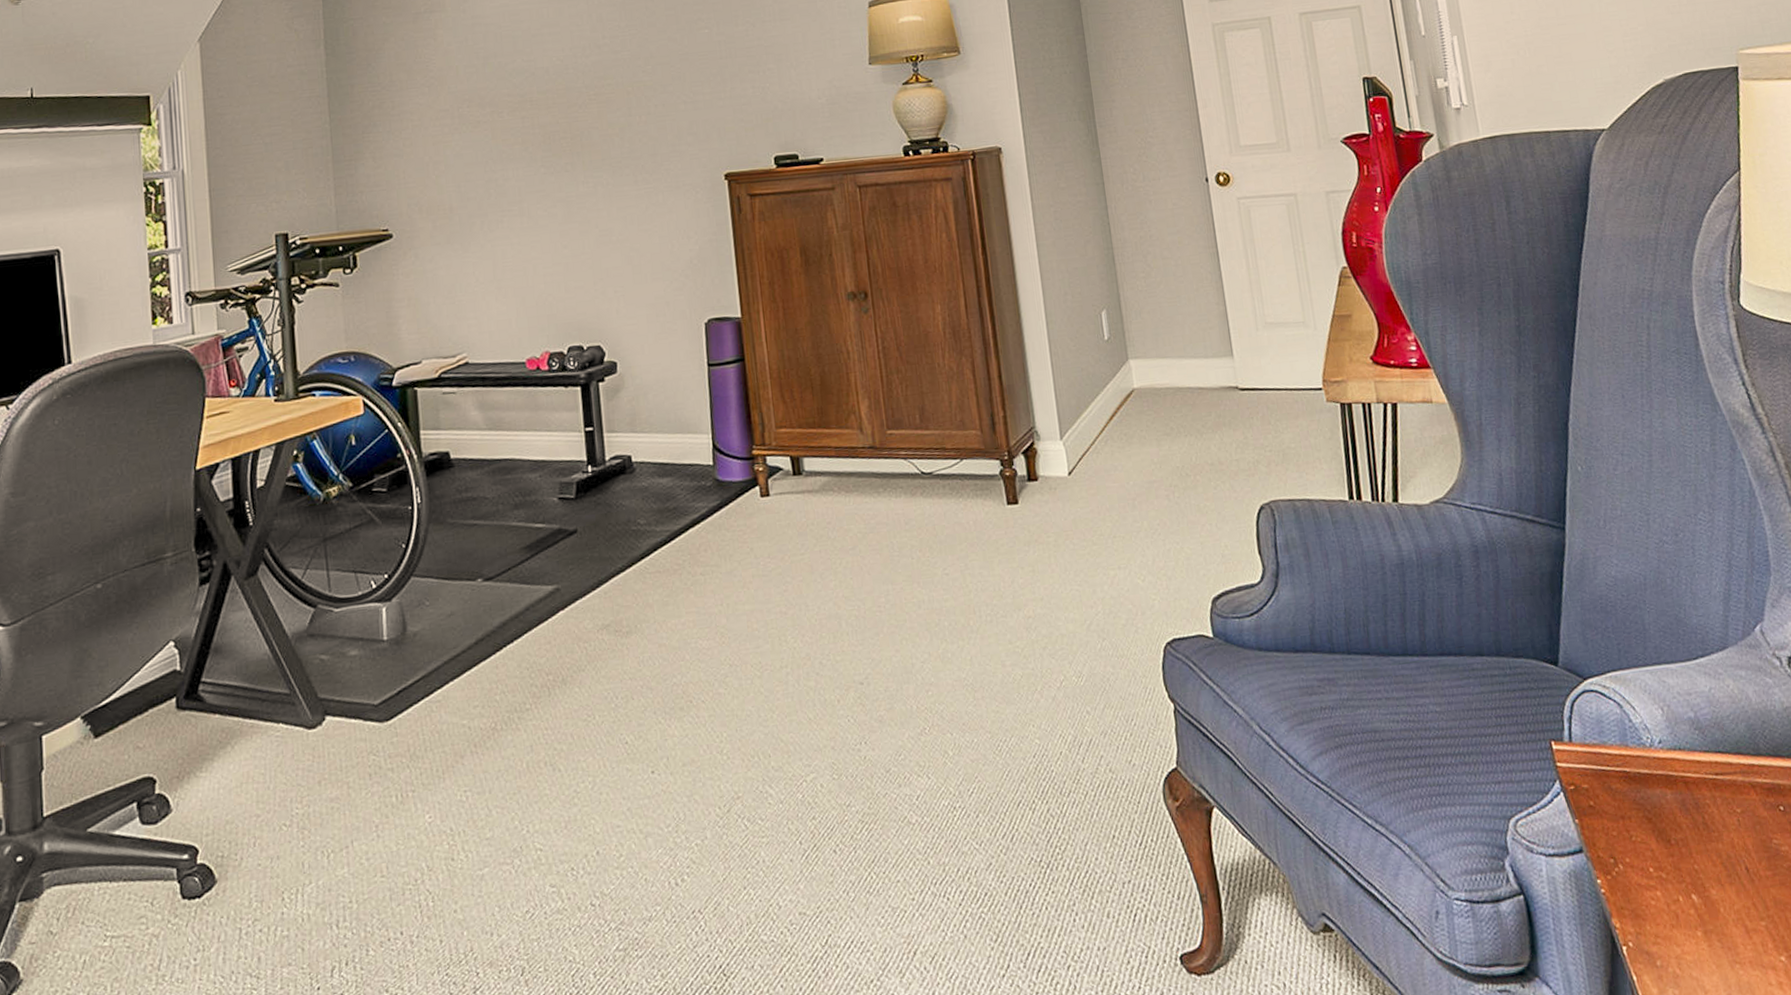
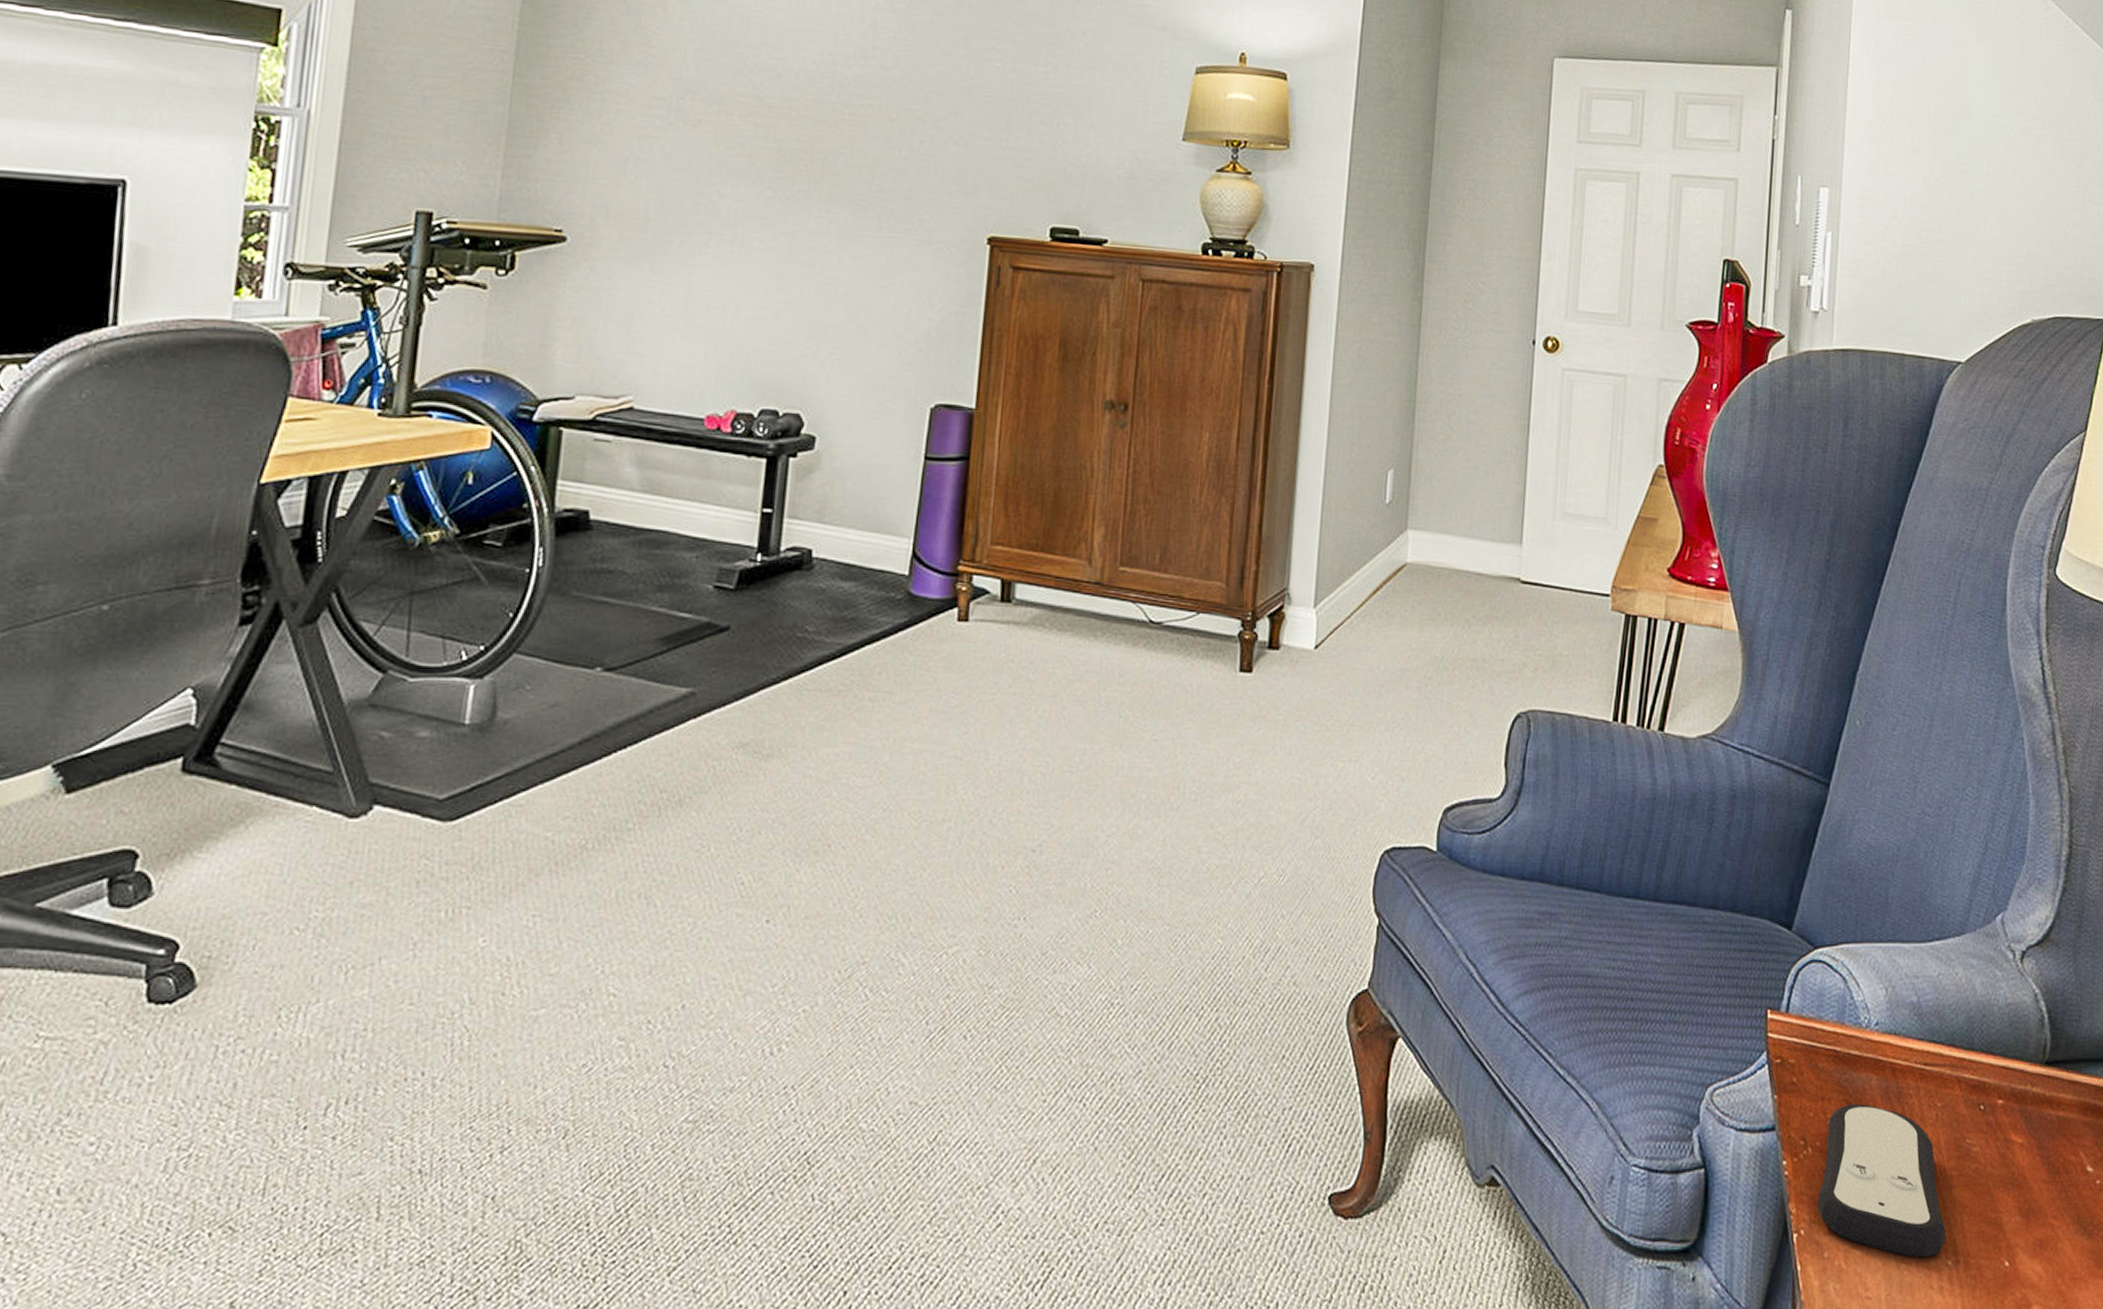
remote control: none [1633,818,1774,958] -> present [1817,1104,1946,1259]

